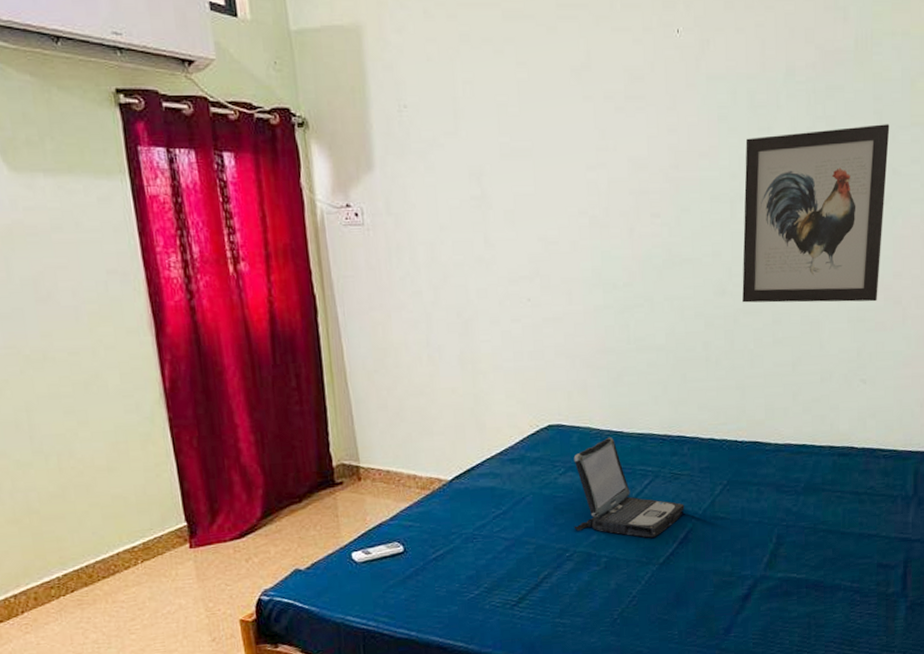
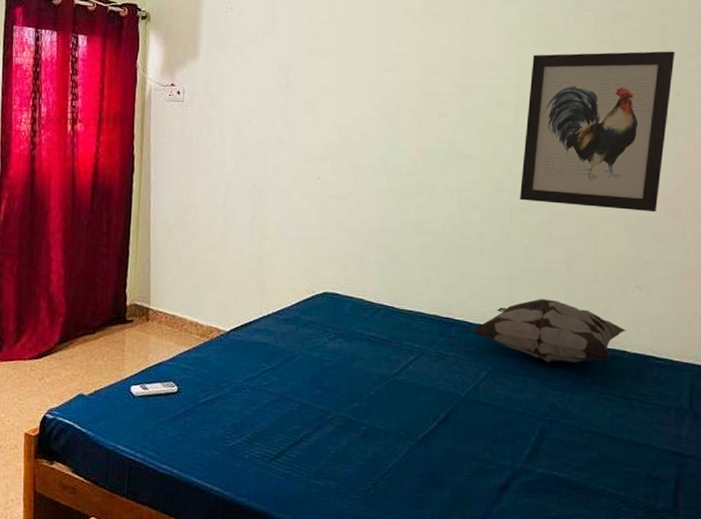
laptop: present [573,437,684,538] -> none [337,310,448,413]
decorative pillow: none [705,404,853,469] -> present [473,299,626,363]

